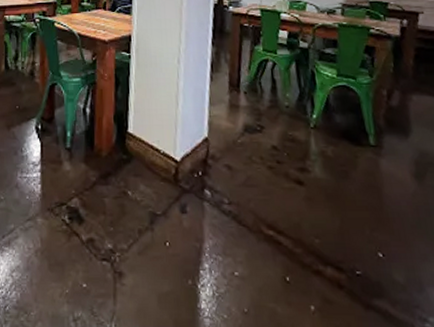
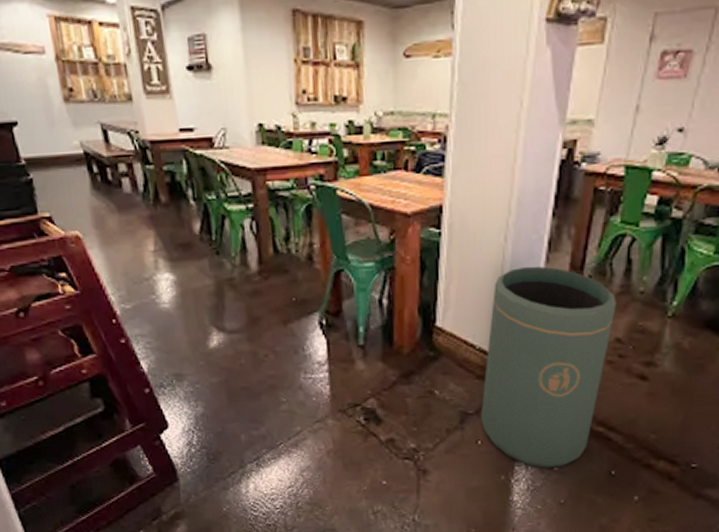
trash can: none [167,84,269,272] -> present [480,267,617,468]

